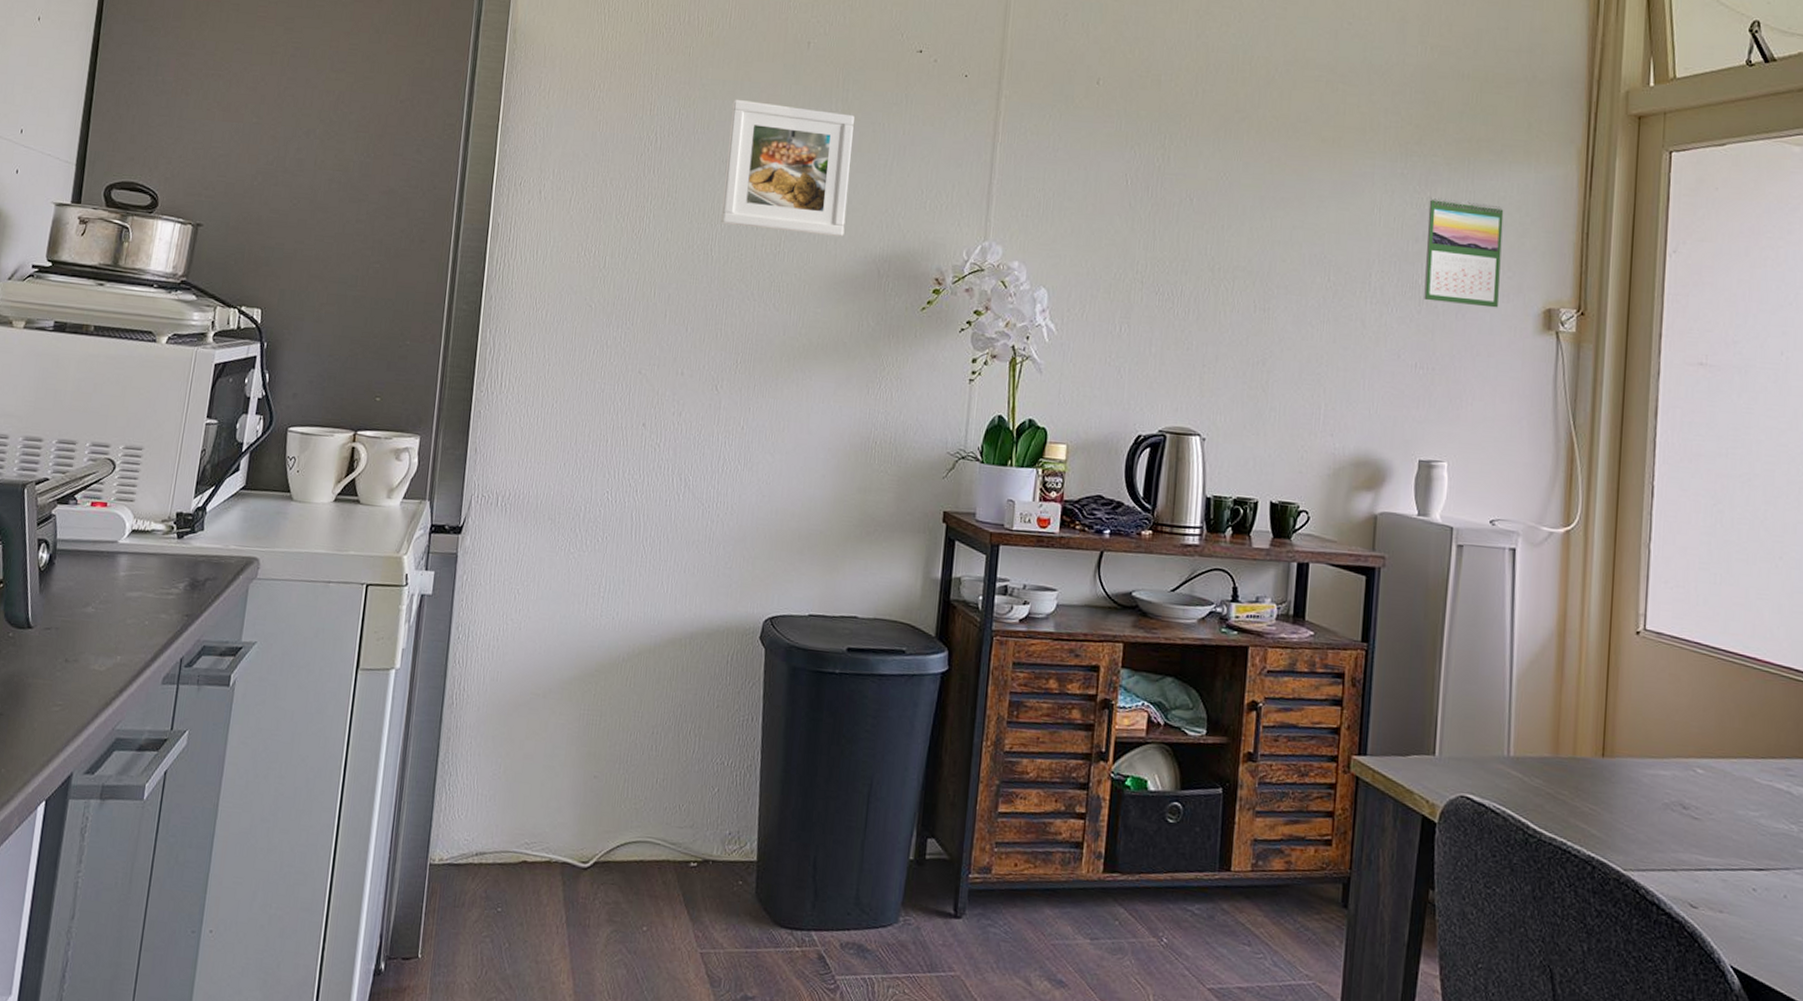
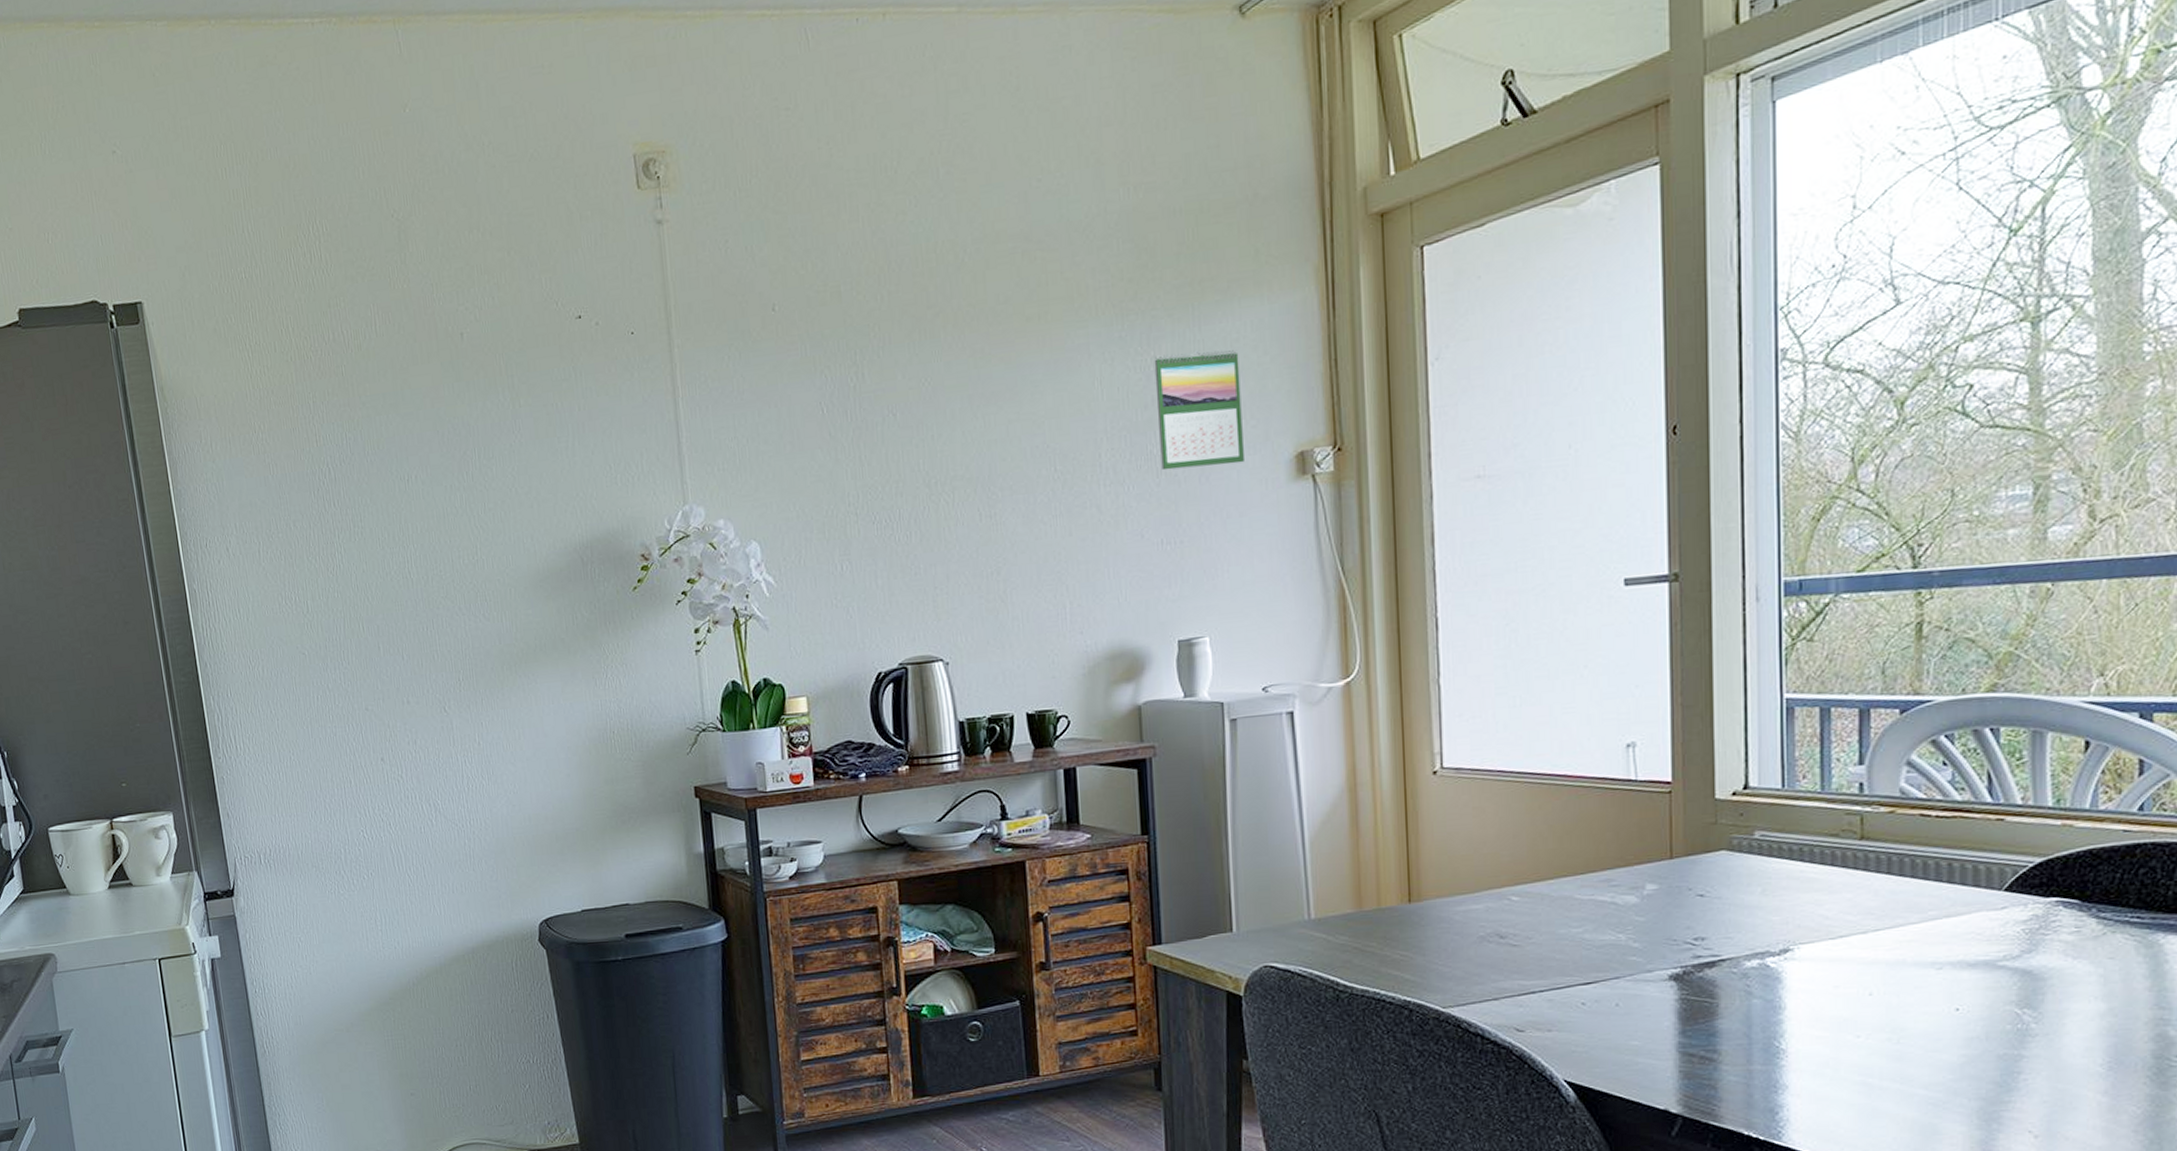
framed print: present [721,100,855,236] -> none [397,401,539,543]

